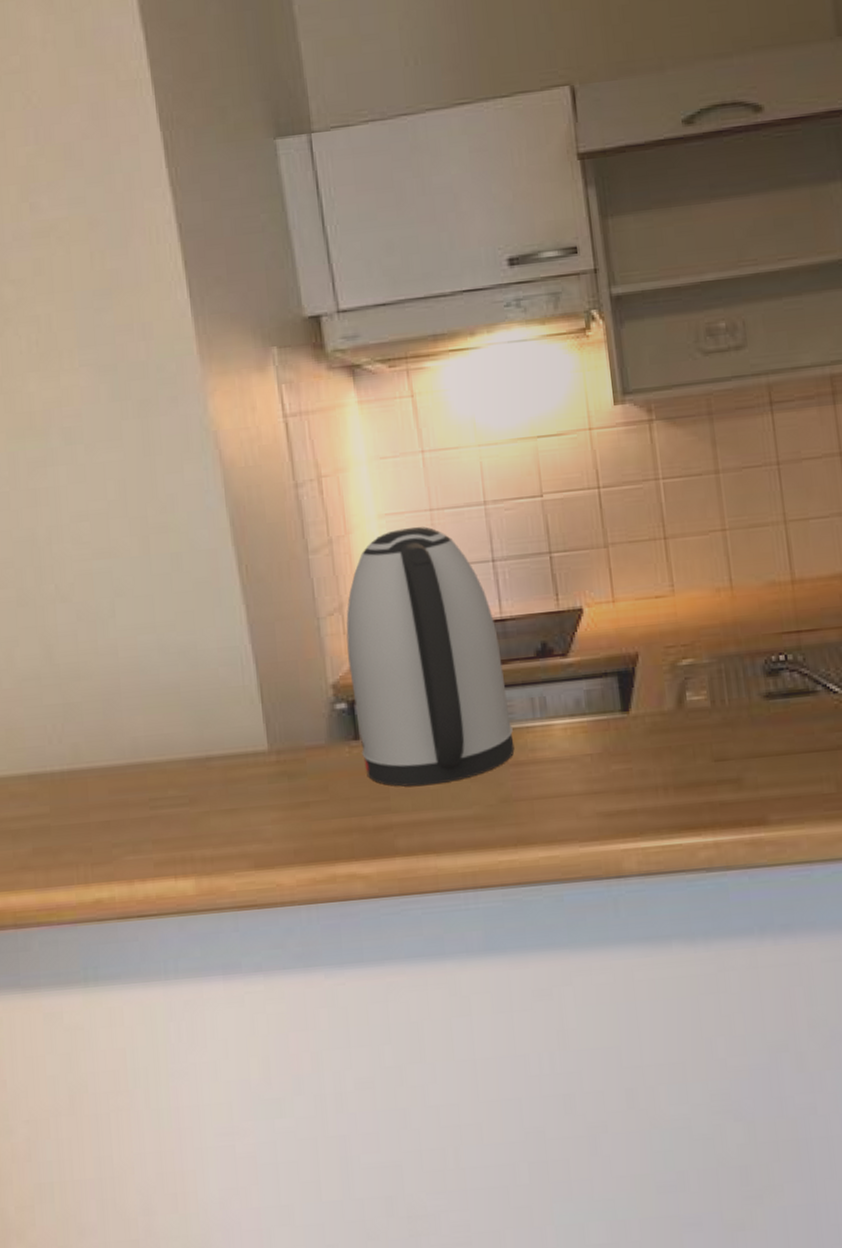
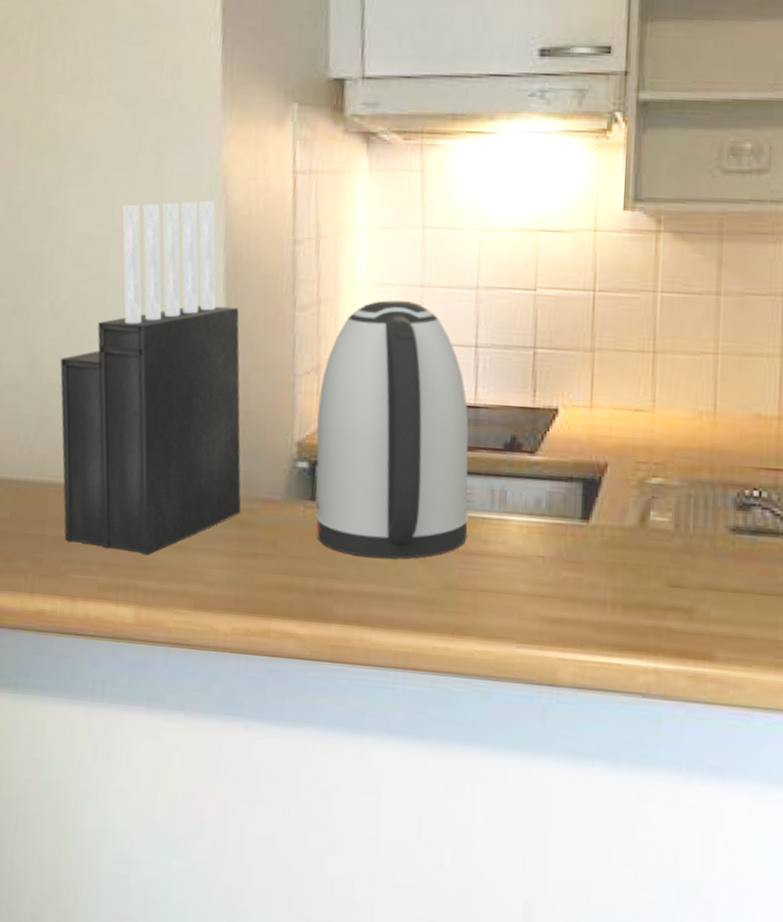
knife block: none [75,458,286,825] -> present [60,201,241,555]

